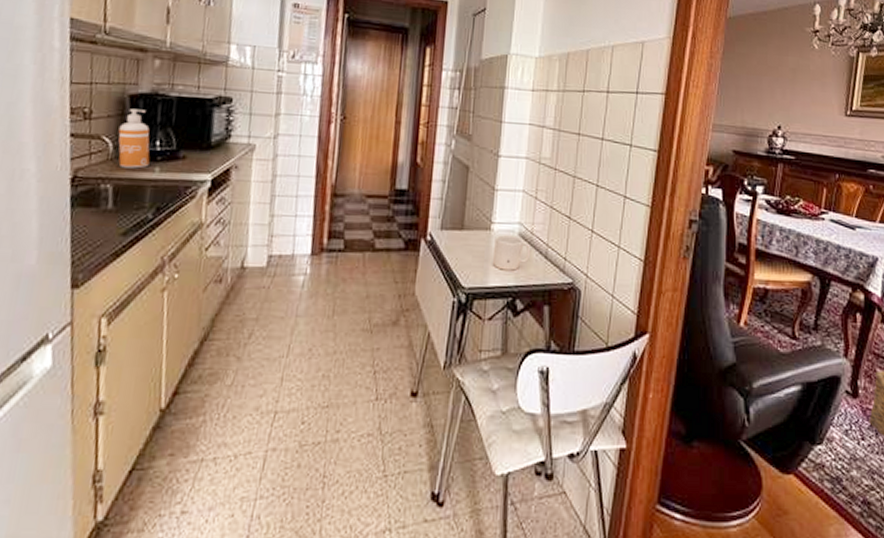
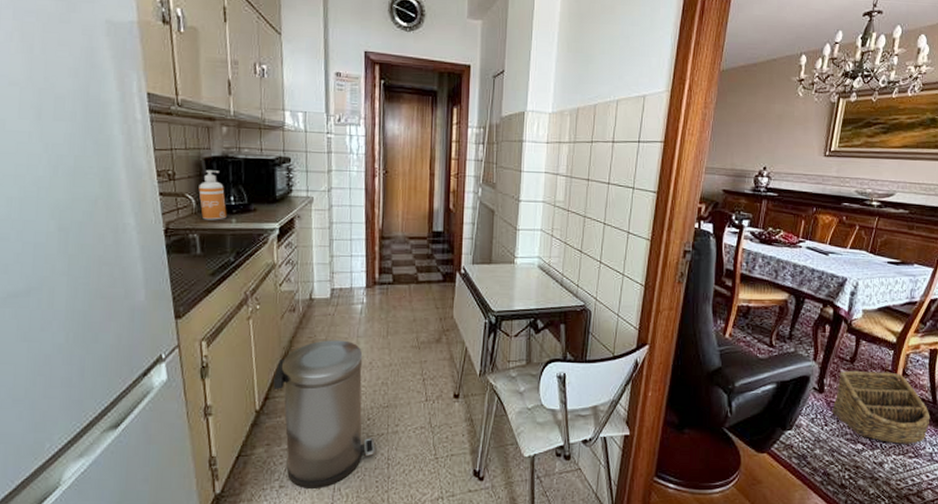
pedal bin: none [185,319,309,515] -> present [273,340,376,488]
mug: present [493,235,531,271] -> none [517,267,549,296]

